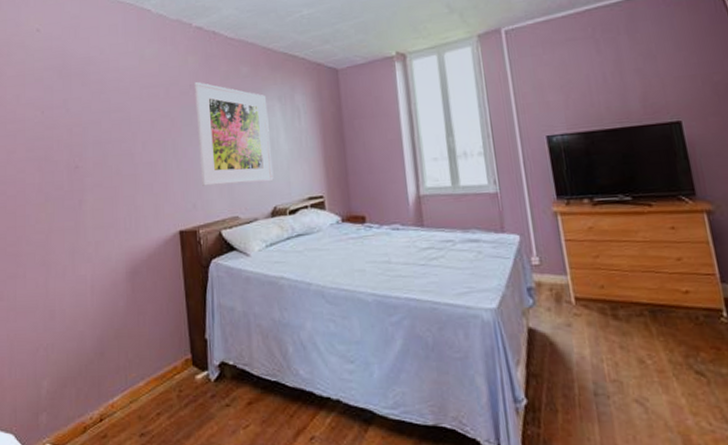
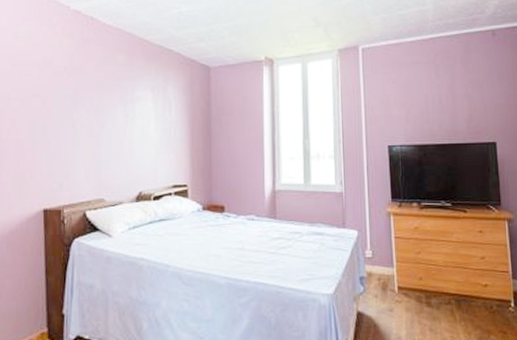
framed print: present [194,81,274,186] -> none [68,64,141,168]

